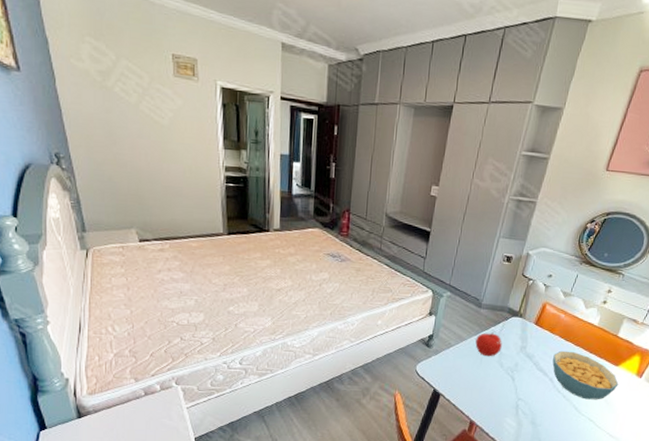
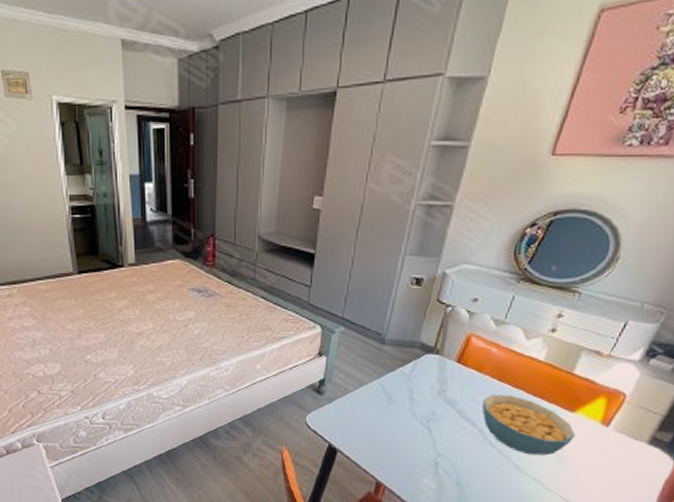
fruit: present [475,332,502,357] -> none [379,373,414,404]

